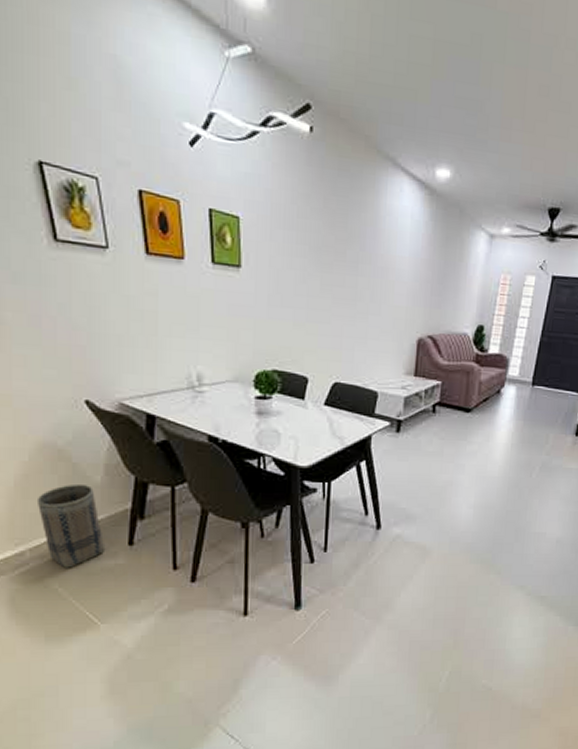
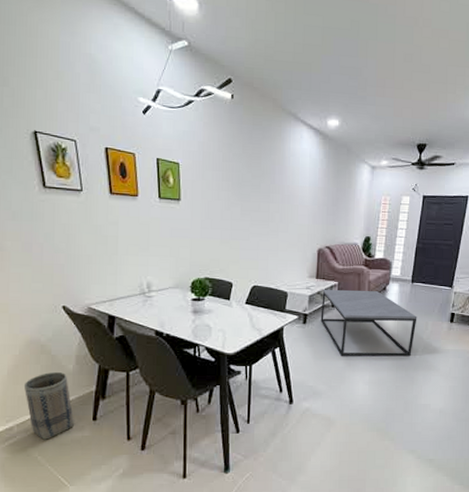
coffee table: none [418,389,537,476] -> present [320,289,417,357]

